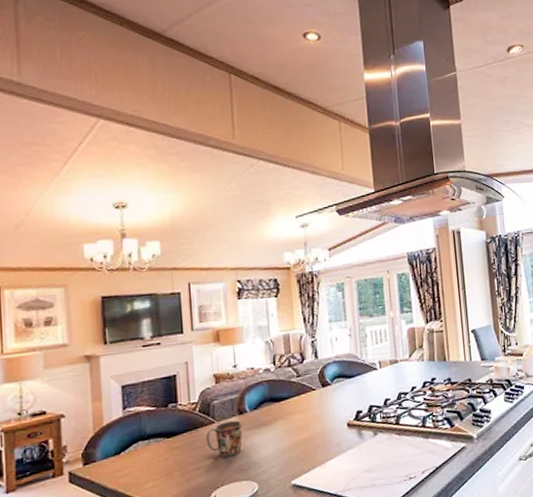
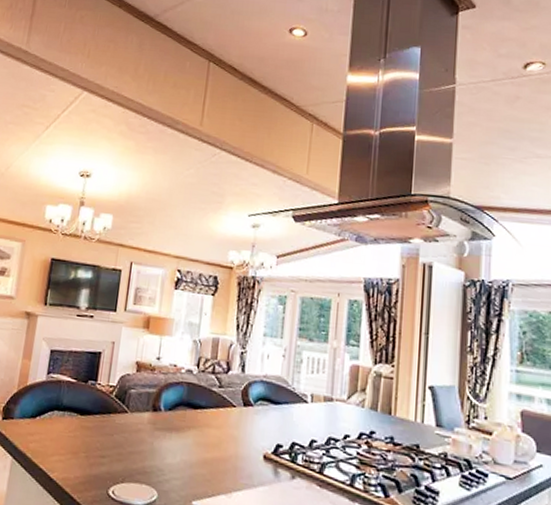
mug: present [206,420,243,457] -> none [116,414,154,454]

